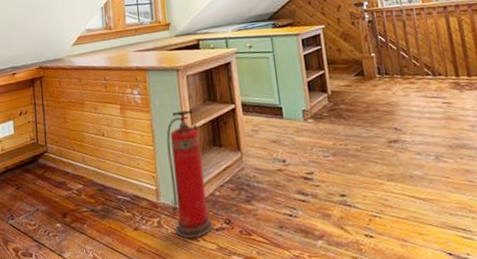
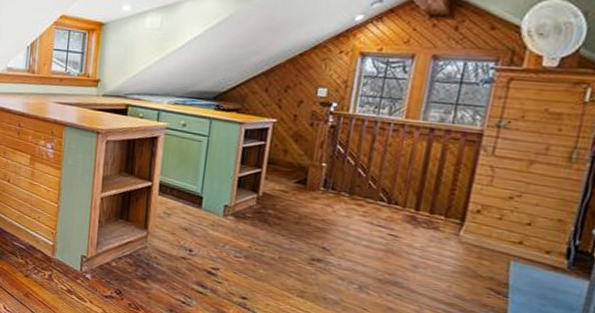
fire extinguisher: present [166,110,214,239] -> none [65,175,108,299]

